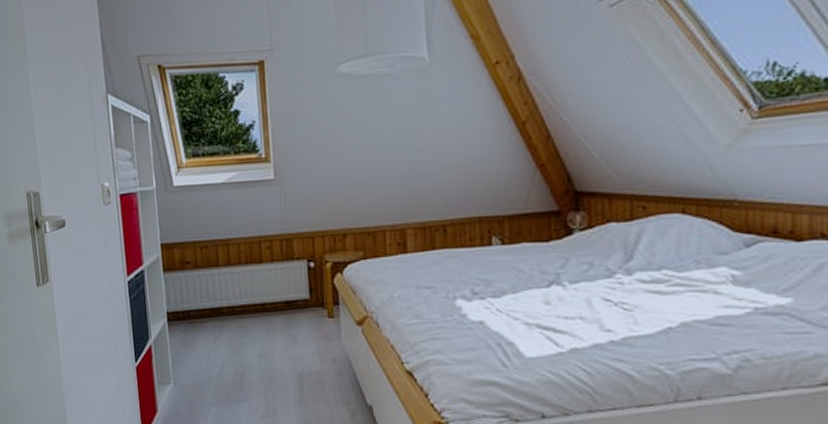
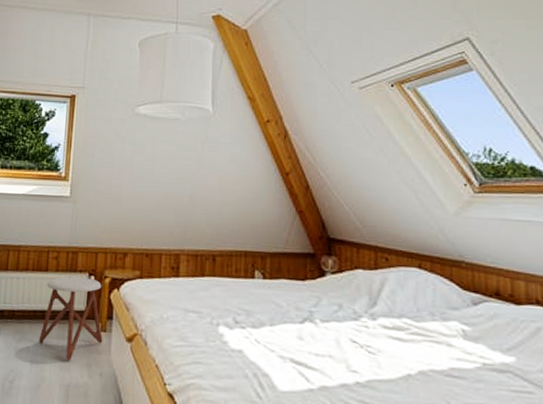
stool: none [263,264,332,350] -> present [38,276,103,361]

